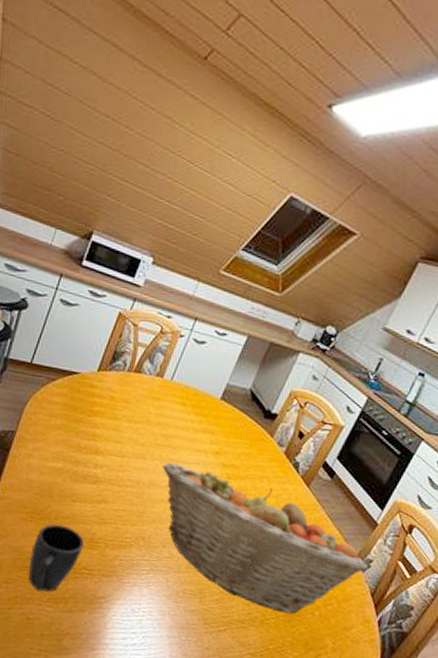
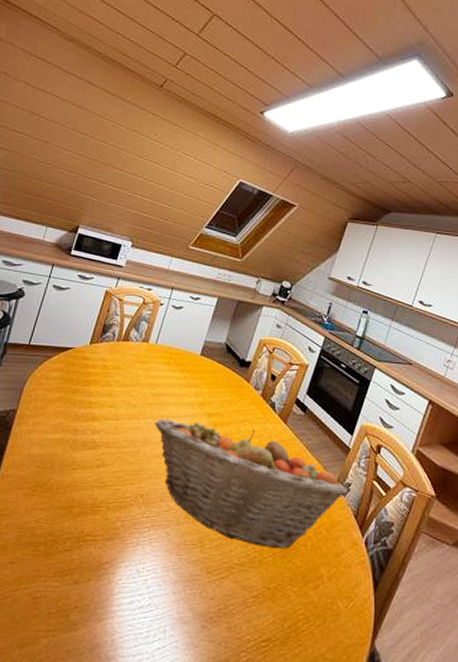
mug: present [29,524,84,592] -> none [34,494,86,567]

